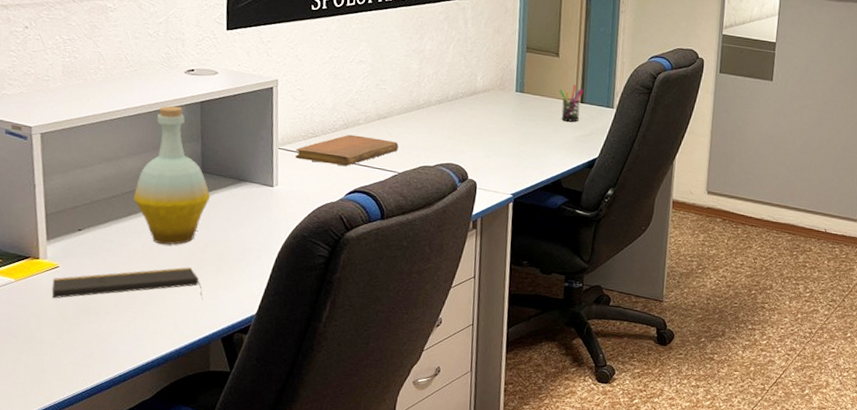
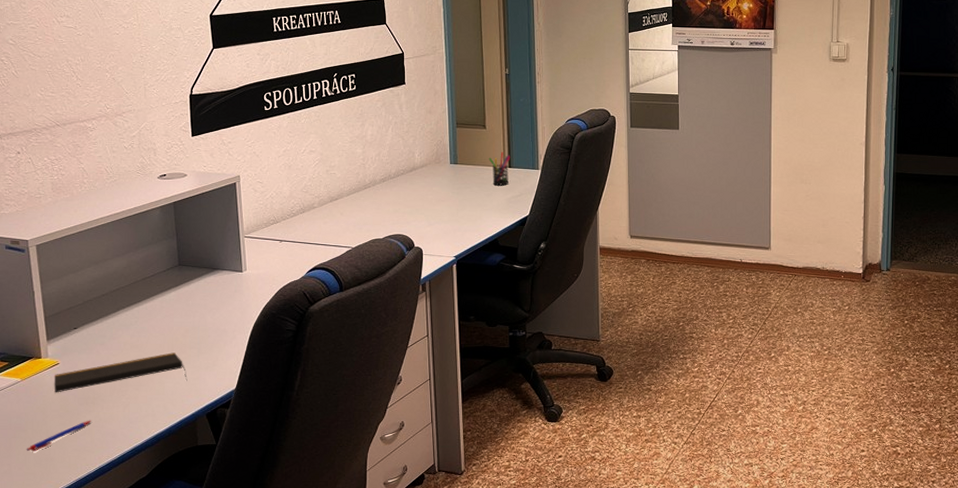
pen: none [16,331,92,361] -> present [26,420,92,452]
bottle: present [134,106,211,245] -> none [121,208,188,334]
notebook: present [295,134,399,166] -> none [260,218,350,246]

